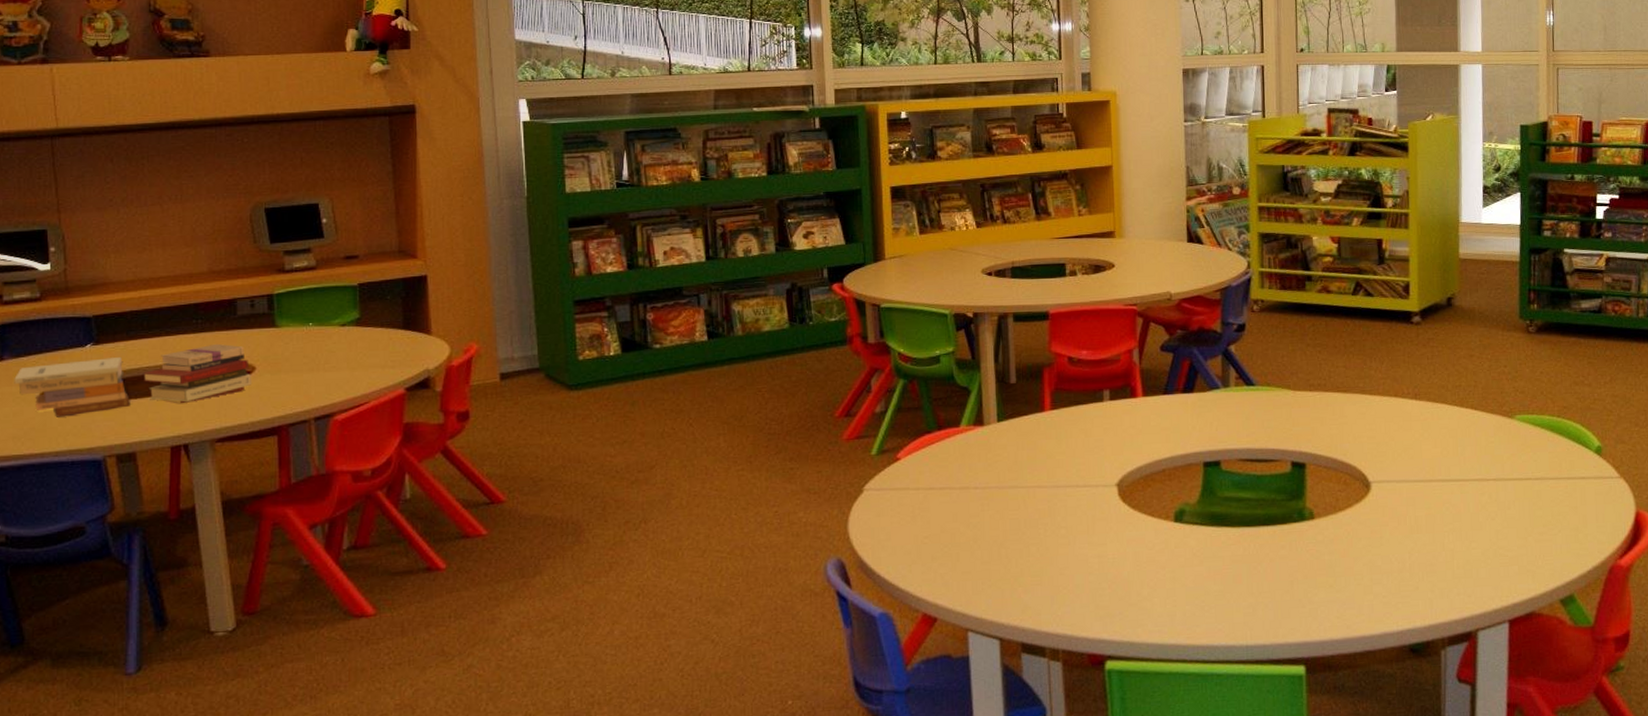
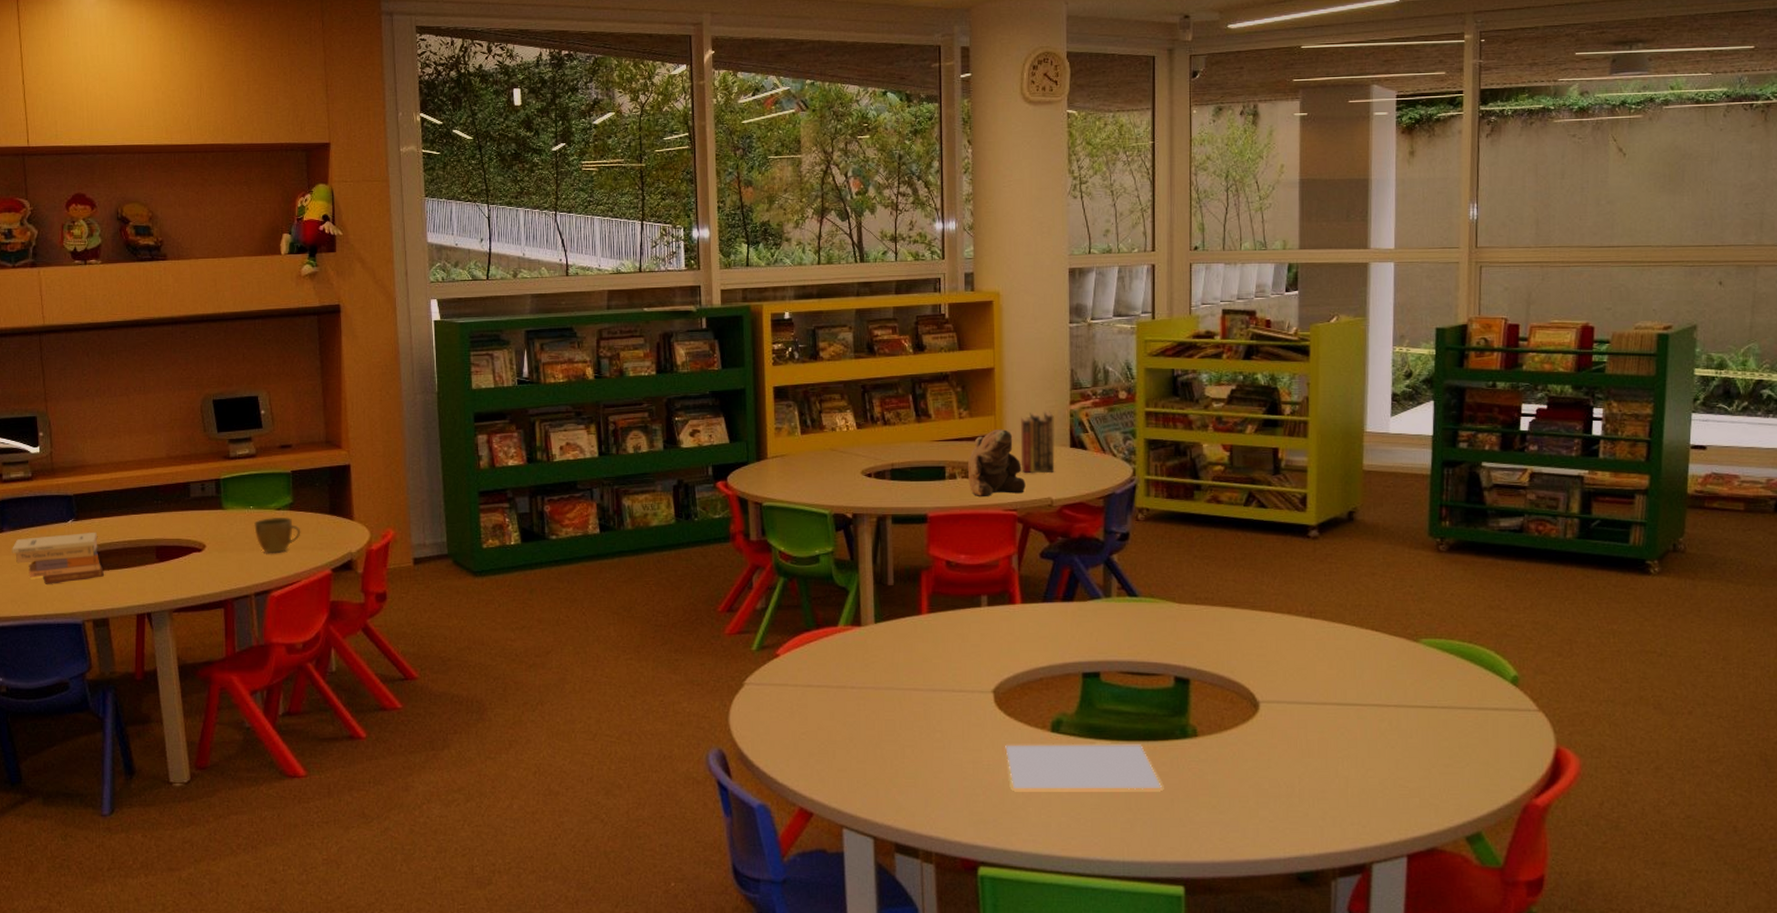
books: present [143,343,253,404] -> none [114,522,203,576]
cup: none [313,334,370,375] -> present [253,517,301,554]
stuffed animal: none [1087,225,1145,292] -> present [967,428,1026,496]
paper sheet: none [1130,529,1282,580] -> present [1005,744,1162,790]
books: none [1138,207,1173,269] -> present [1020,411,1055,474]

